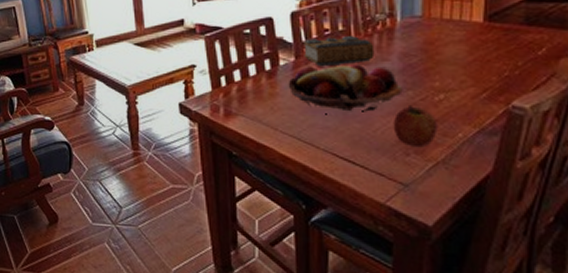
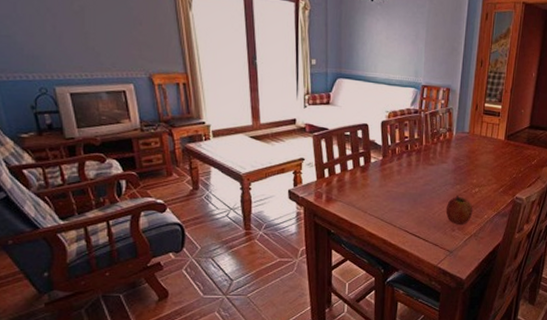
fruit basket: present [288,65,403,112] -> none [376,164,454,200]
book: present [303,36,375,67] -> none [389,143,438,165]

